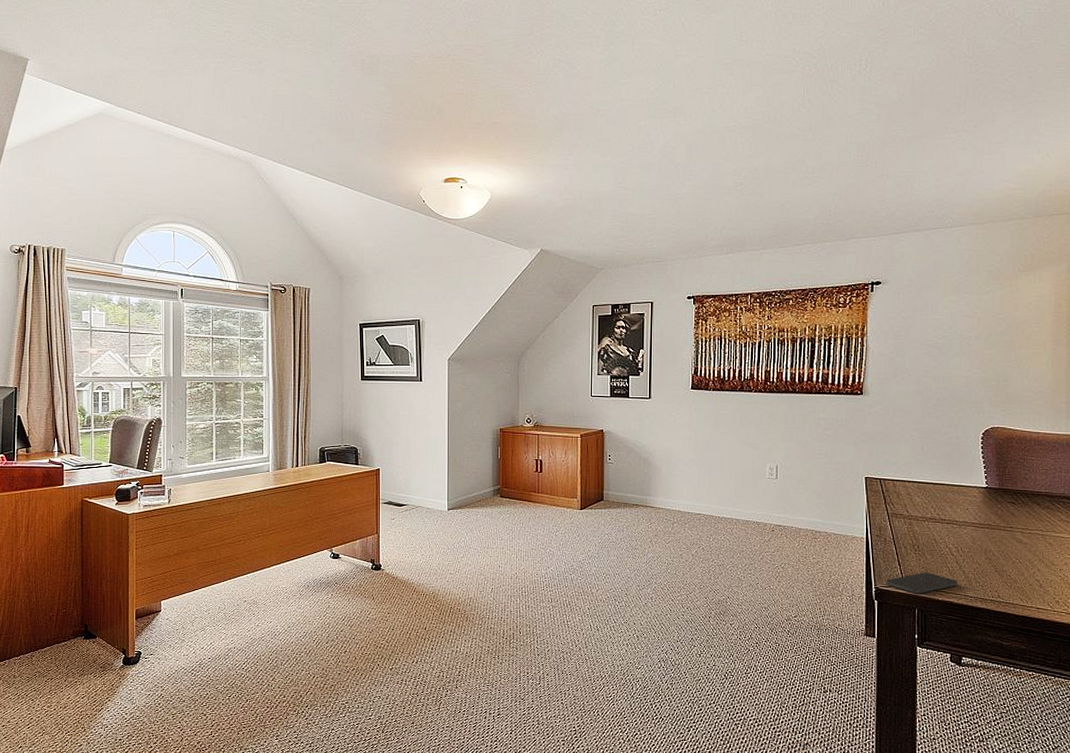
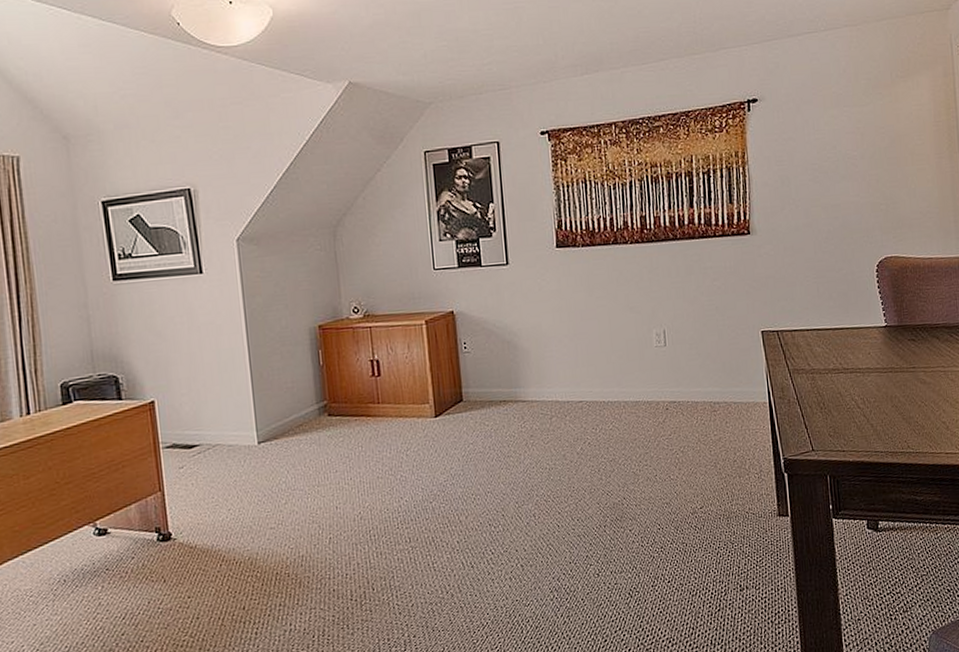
smartphone: present [886,572,958,594] -> none [794,431,867,459]

